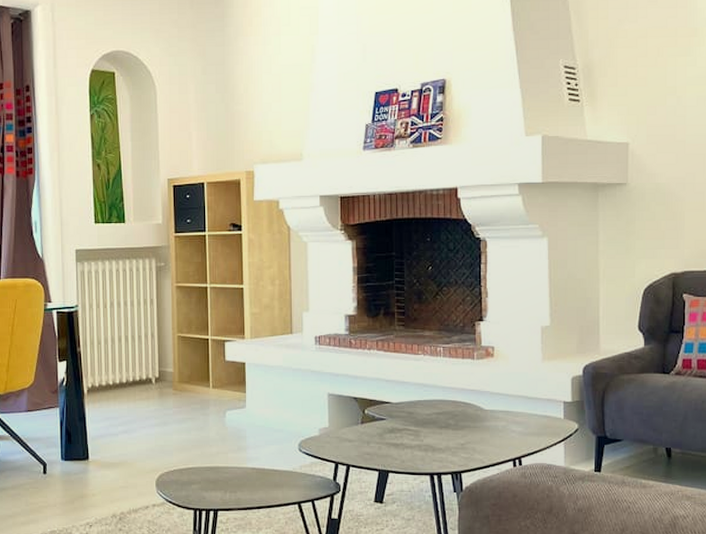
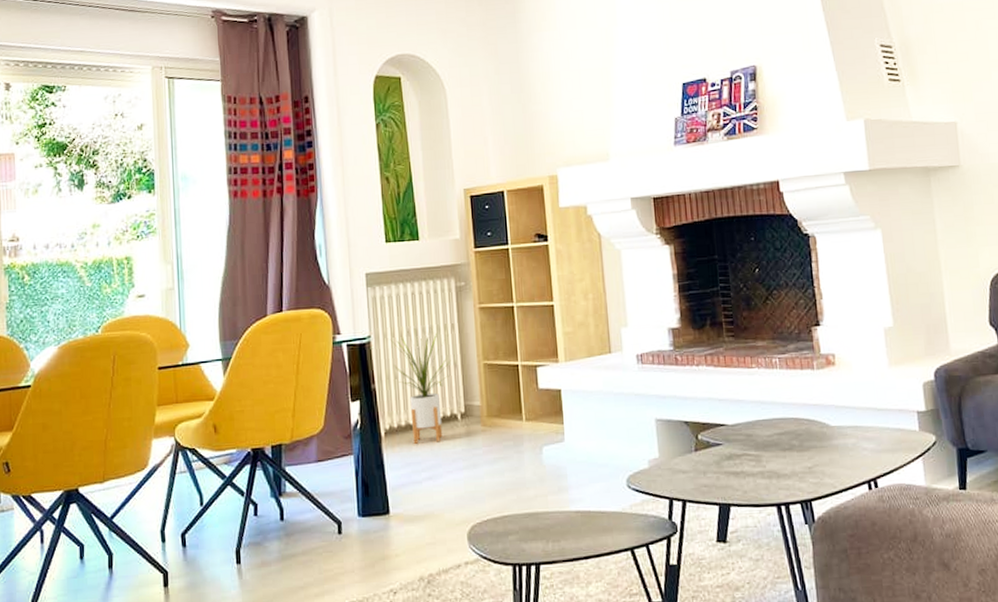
house plant: none [96,299,149,402] -> present [391,325,451,444]

